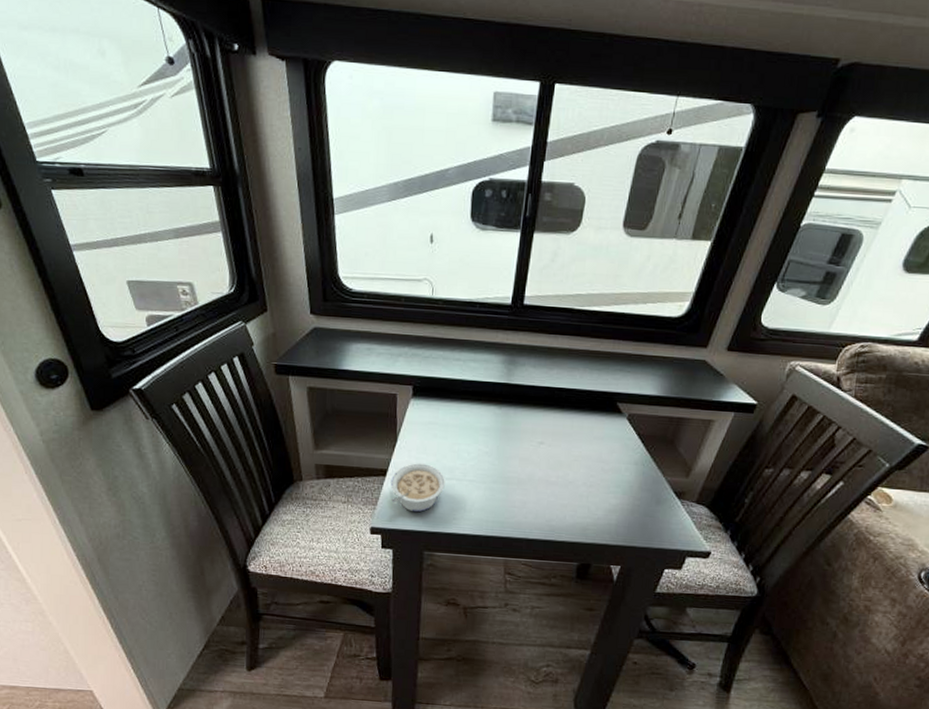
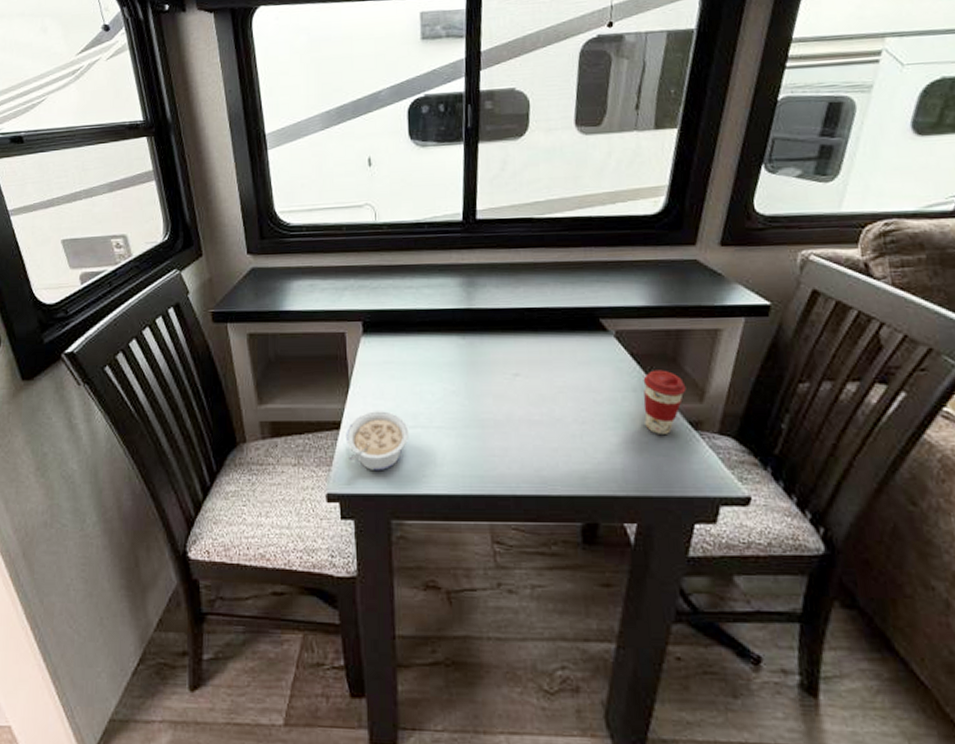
coffee cup: none [640,448,678,500] -> present [643,370,687,434]

